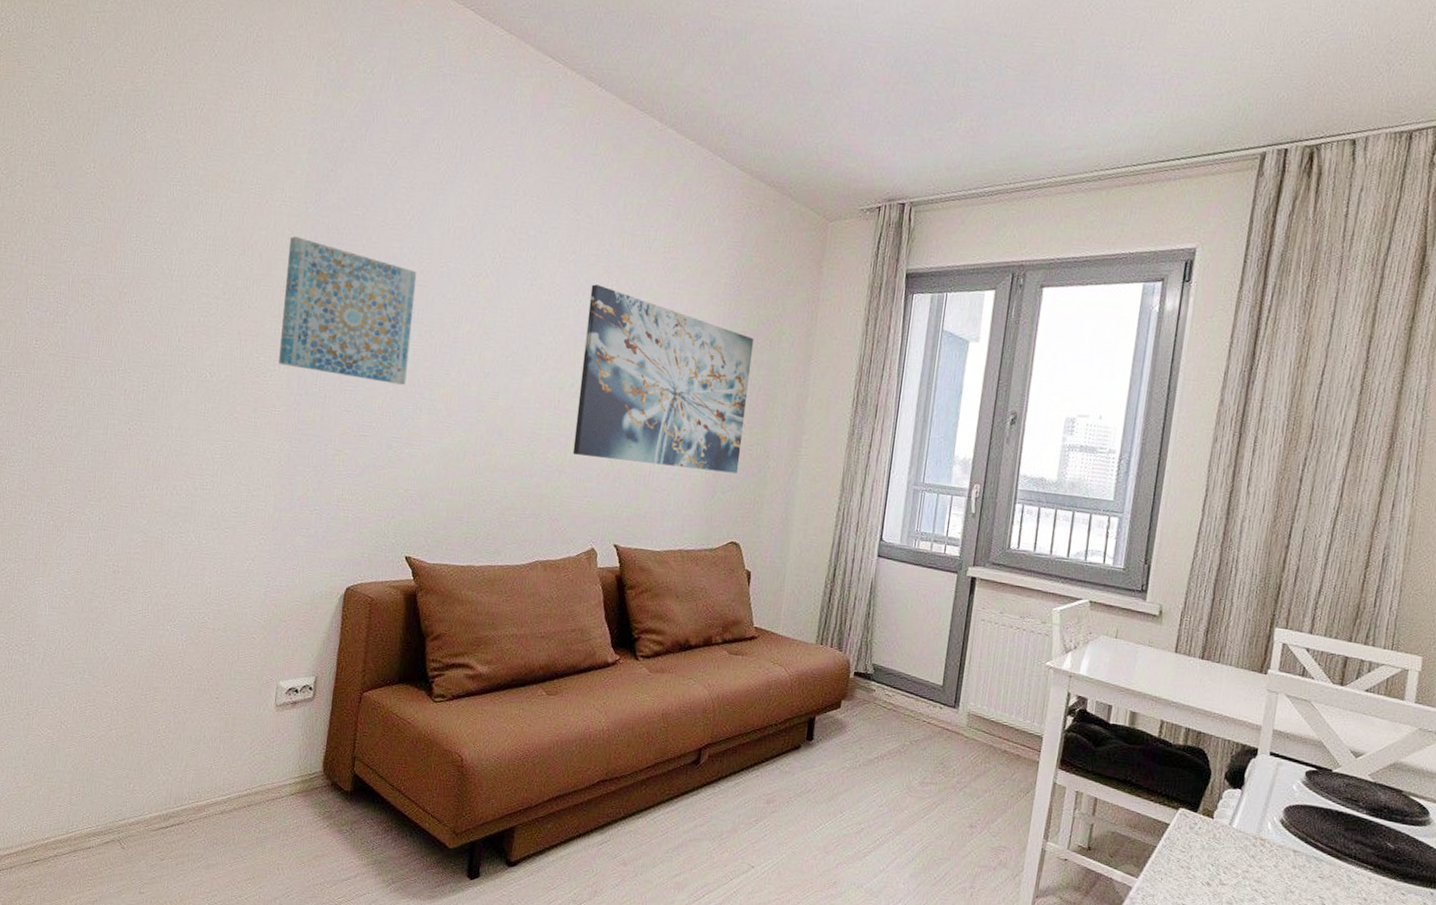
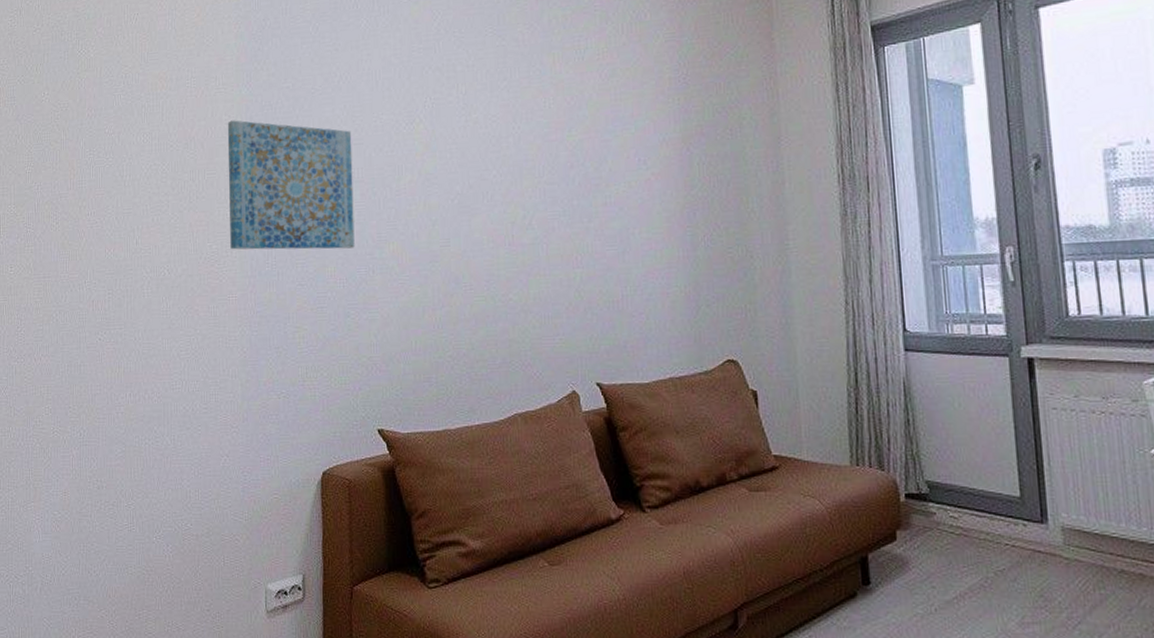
wall art: present [572,284,754,474] -> none [528,107,721,290]

